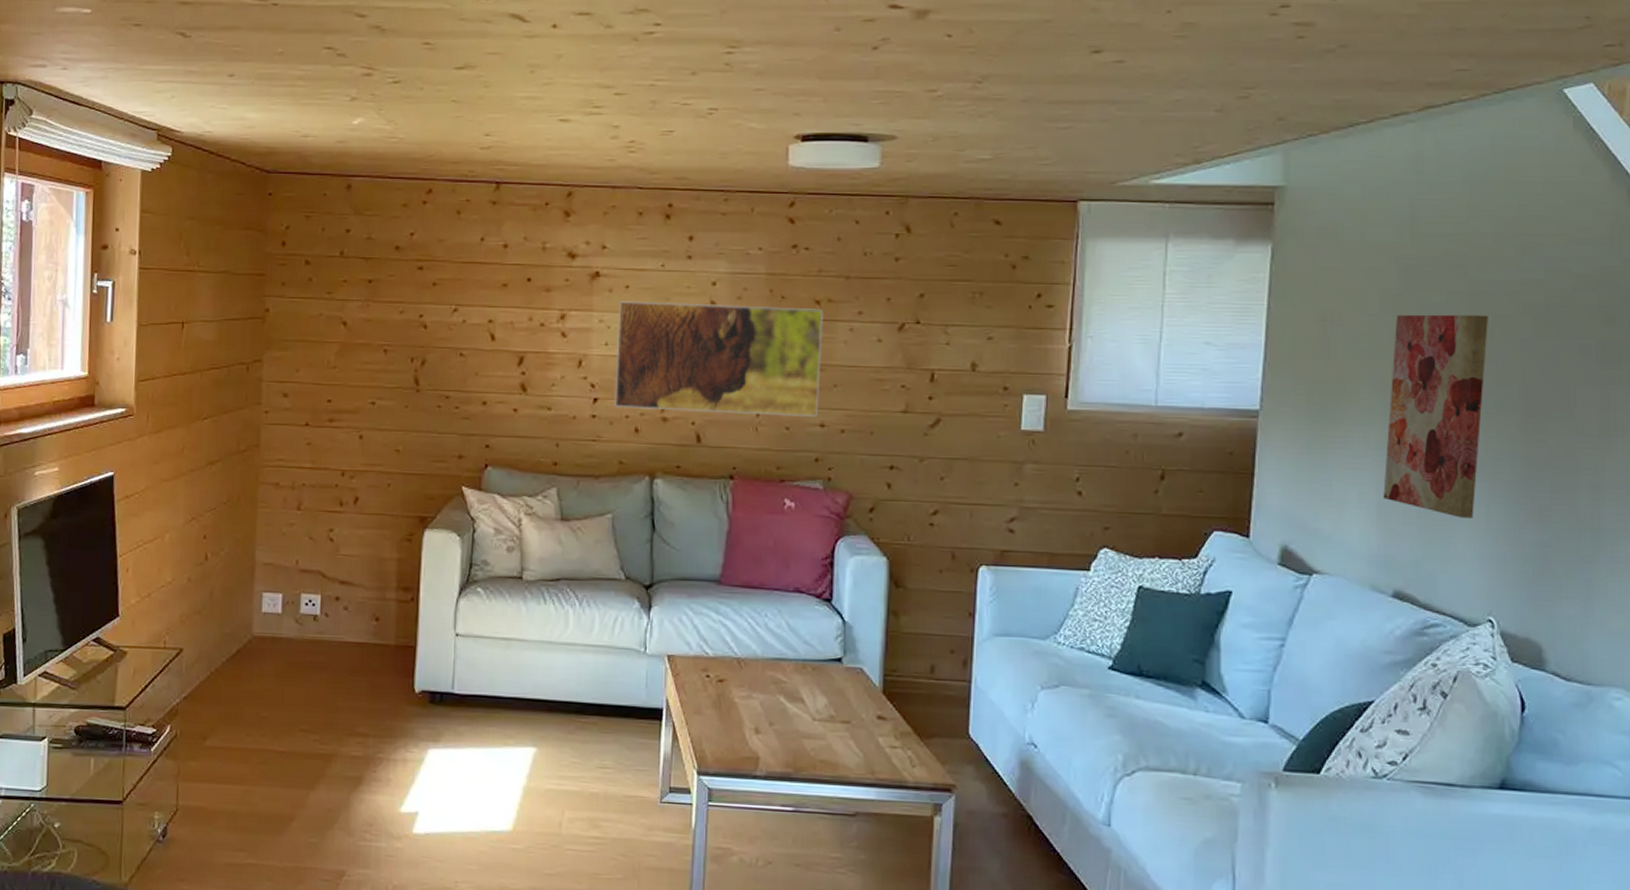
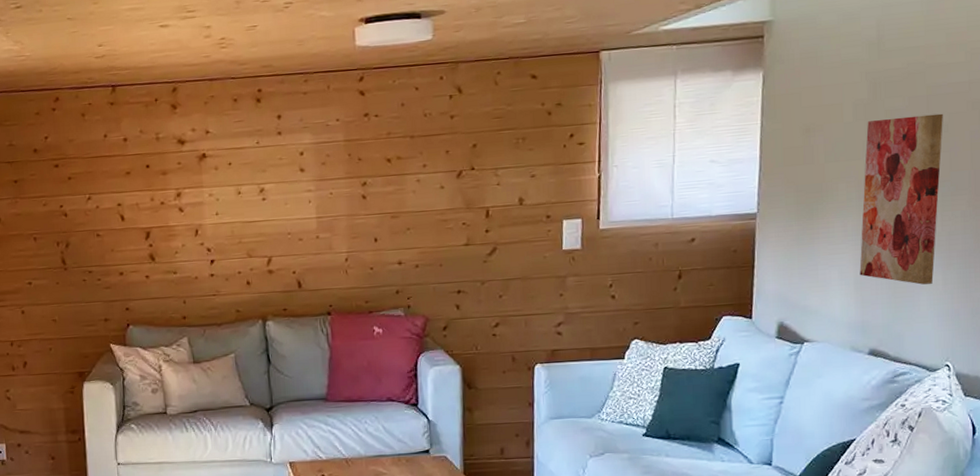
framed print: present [614,301,823,417] -> none [224,165,396,266]

